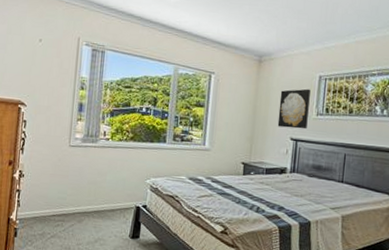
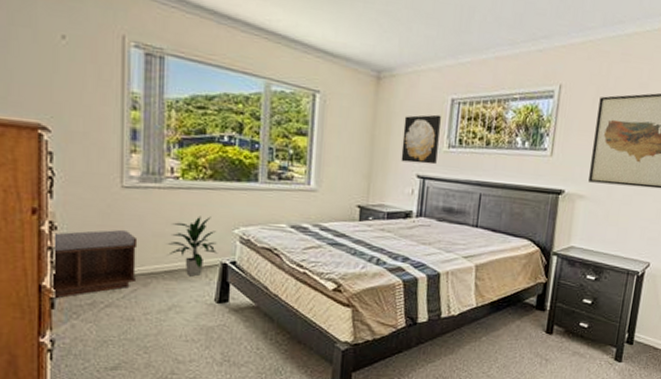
bench: none [16,177,77,229] -> present [52,229,138,299]
indoor plant: none [97,168,134,216] -> present [167,216,218,277]

